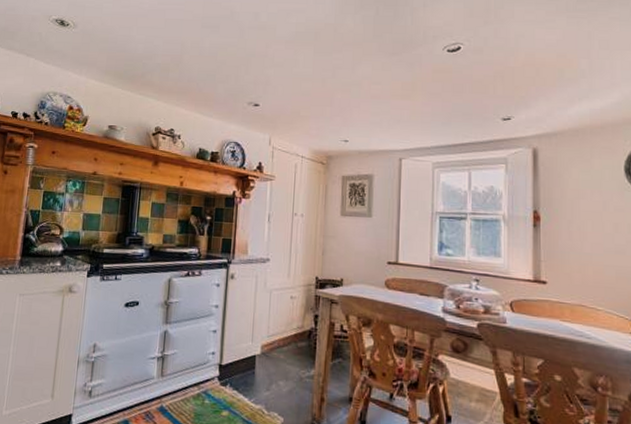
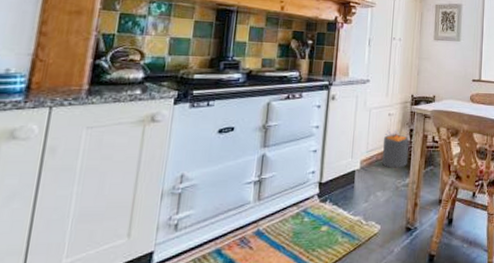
trash can: none [285,313,313,357] -> present [382,129,409,168]

